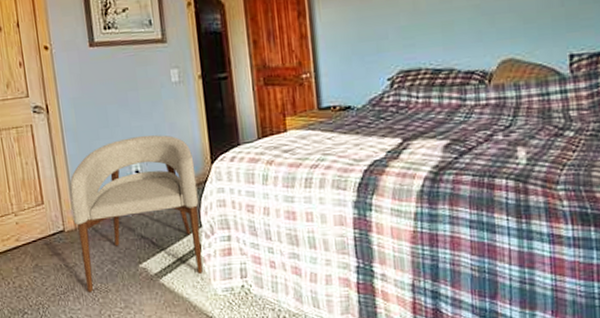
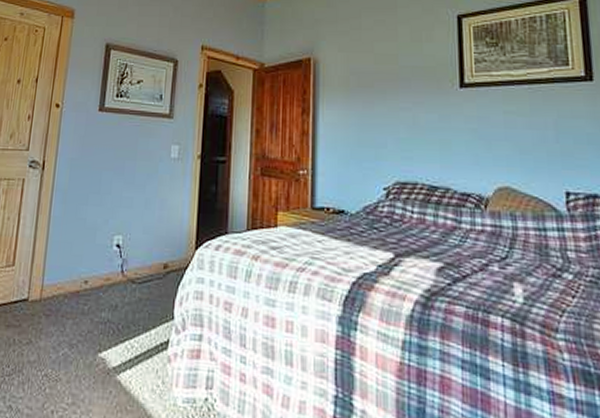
armchair: present [69,135,203,292] -> none [36,208,179,379]

